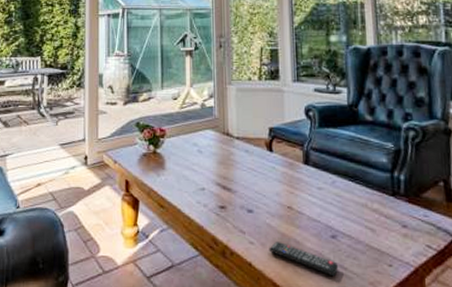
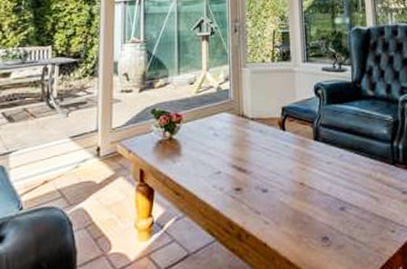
remote control: present [269,242,339,277] -> none [283,219,348,248]

